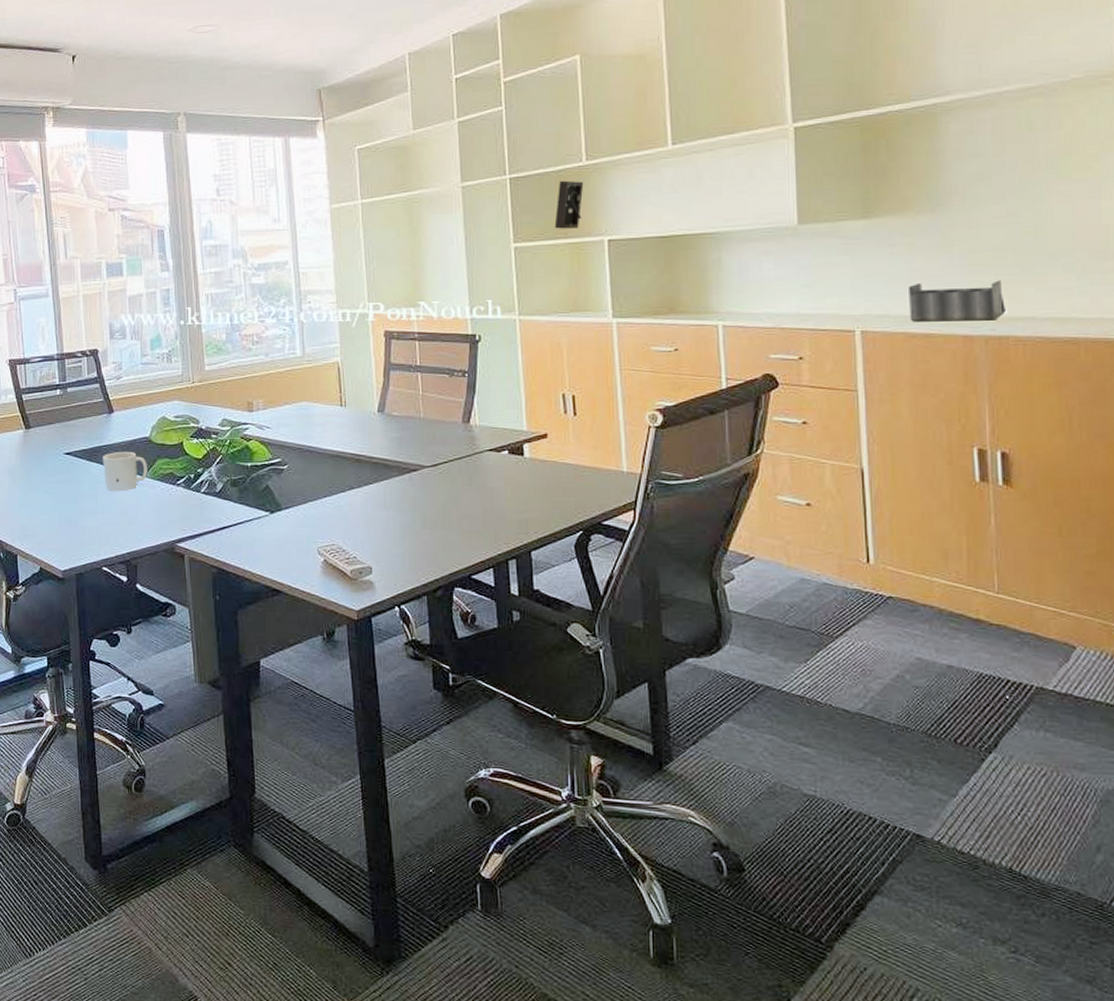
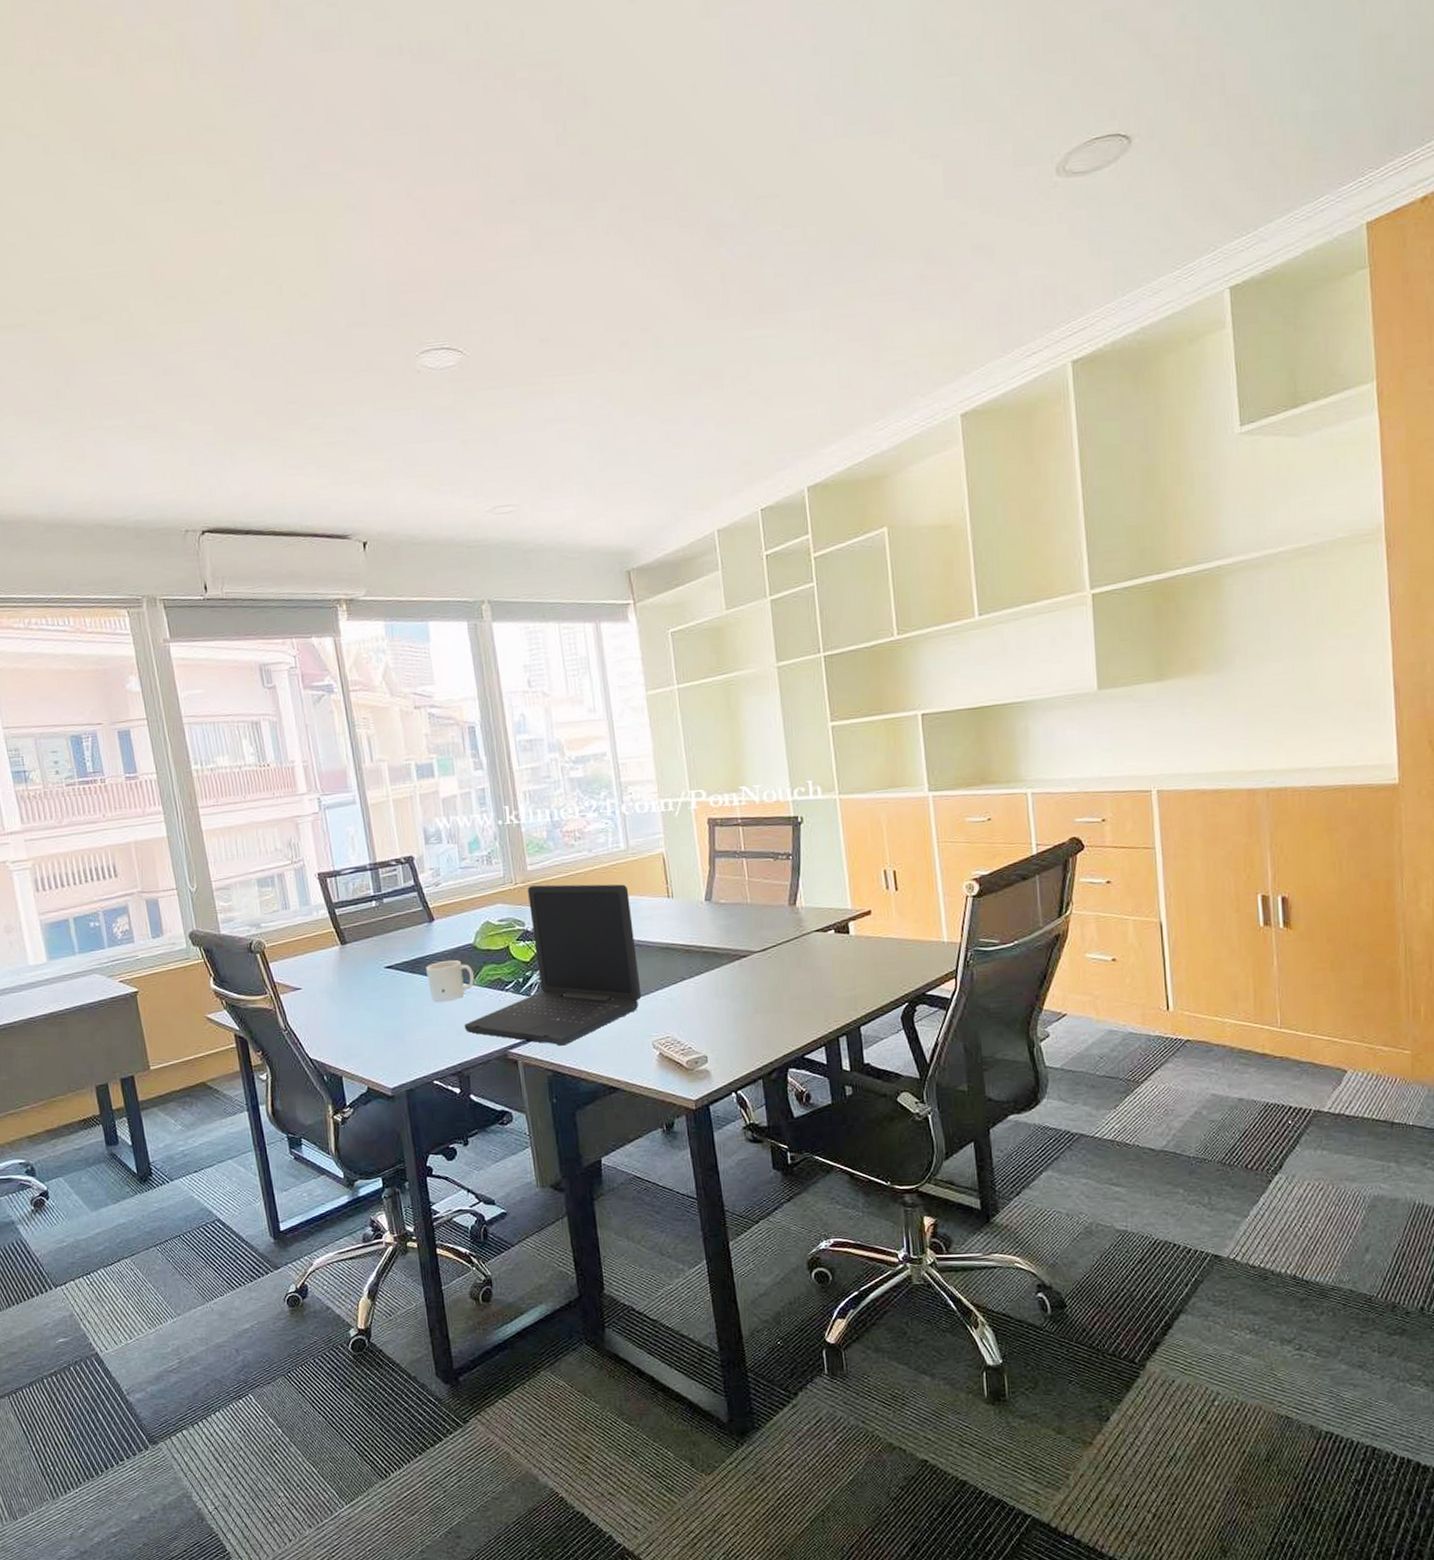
laptop: none [135,385,309,544] -> present [464,884,642,1046]
picture frame: present [554,180,584,229] -> none [869,656,896,706]
desk organizer: present [909,280,1005,322] -> none [1199,735,1283,779]

